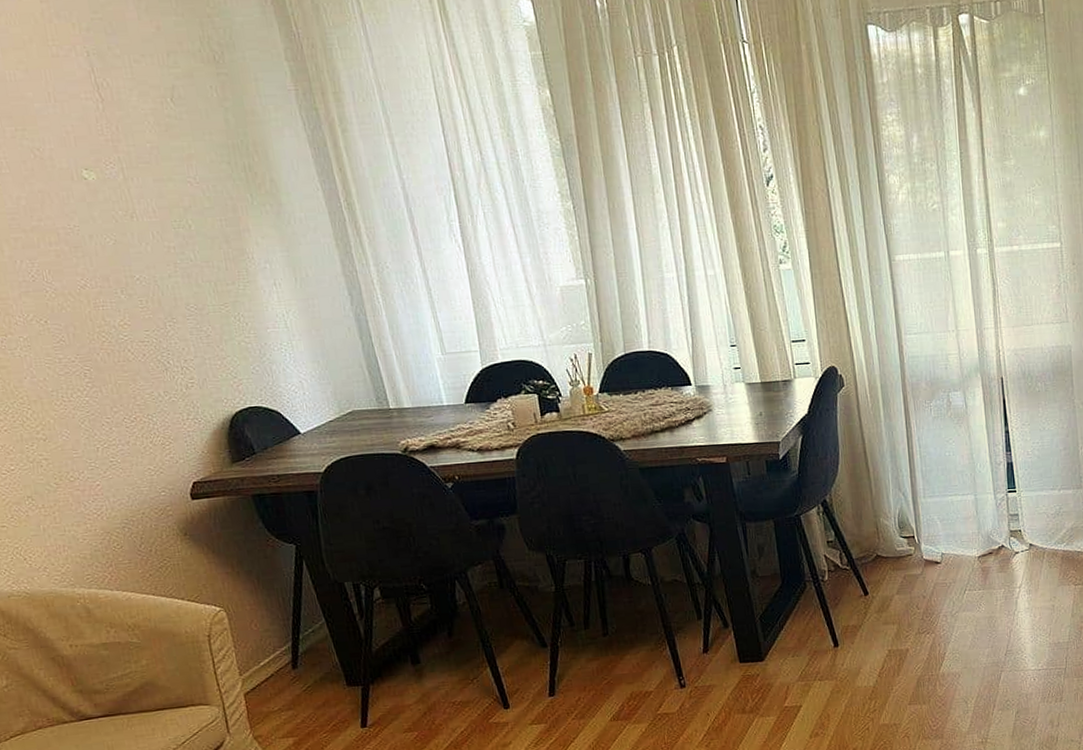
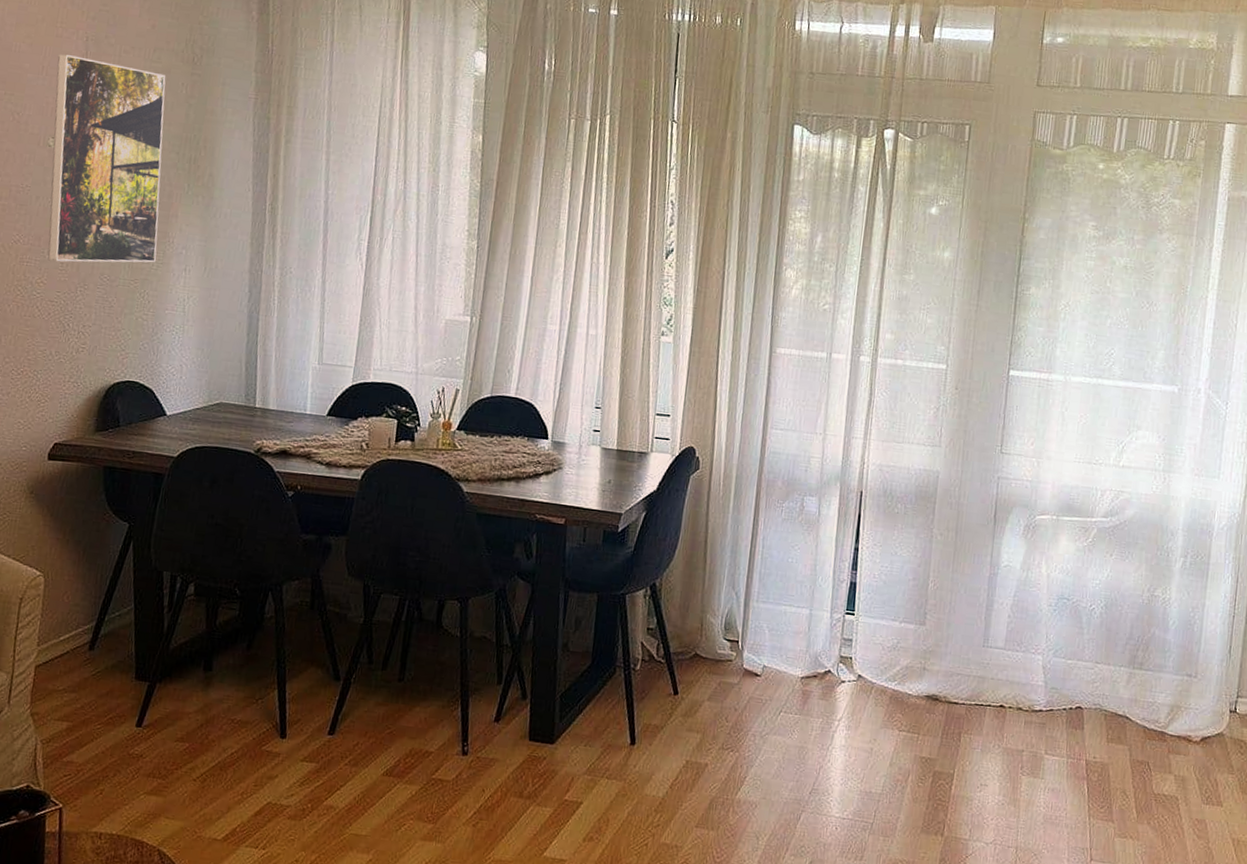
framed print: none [60,75,240,301] -> present [47,54,166,263]

